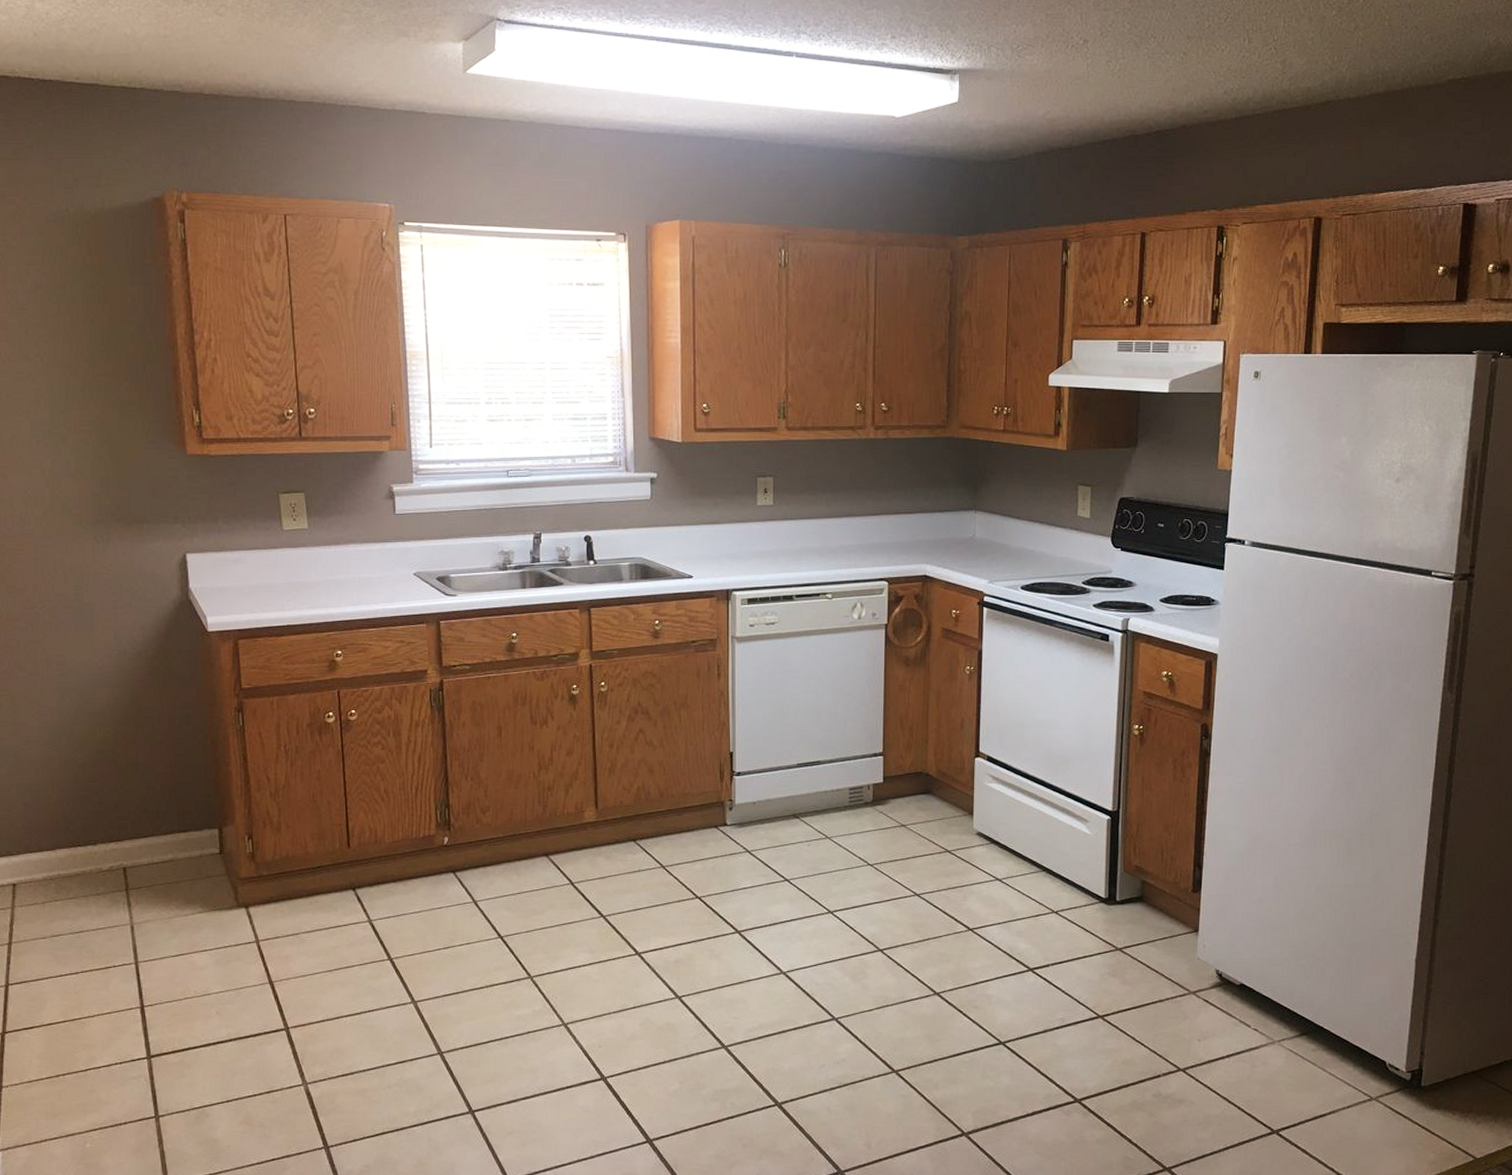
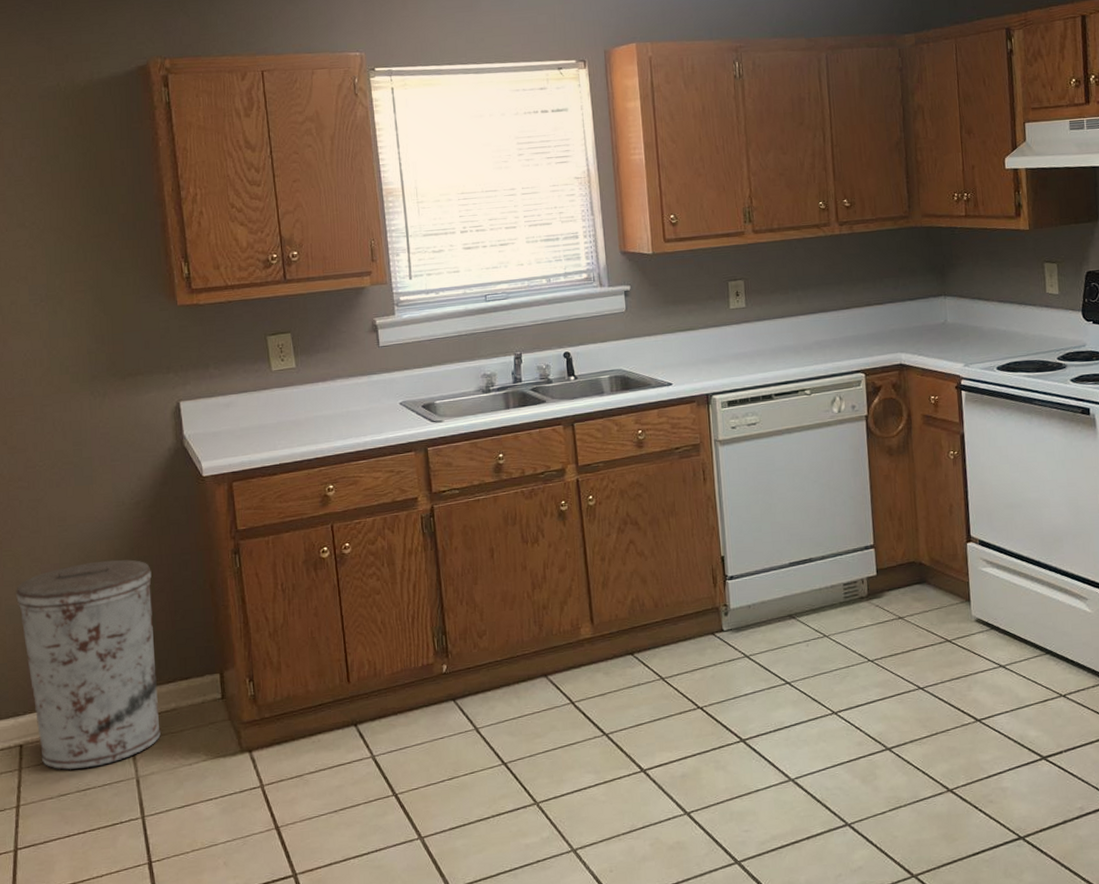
trash can: none [12,708,157,912] -> present [16,559,161,770]

